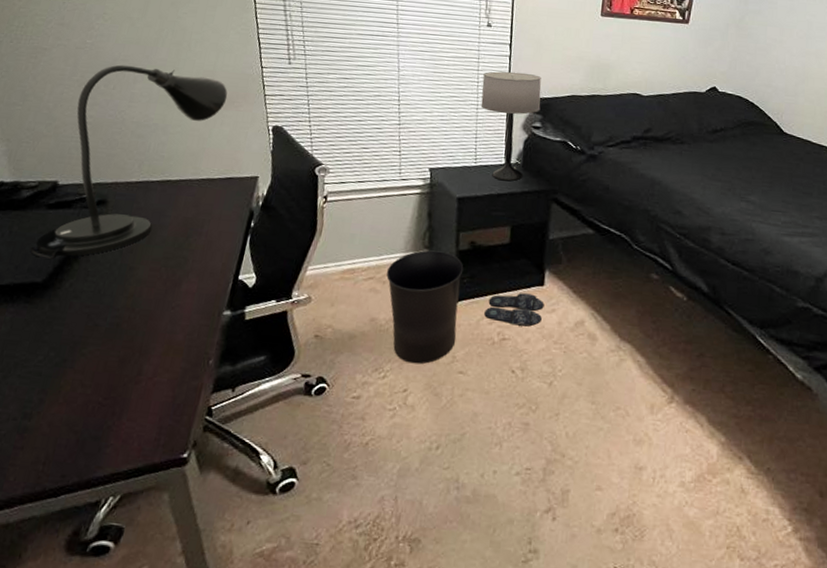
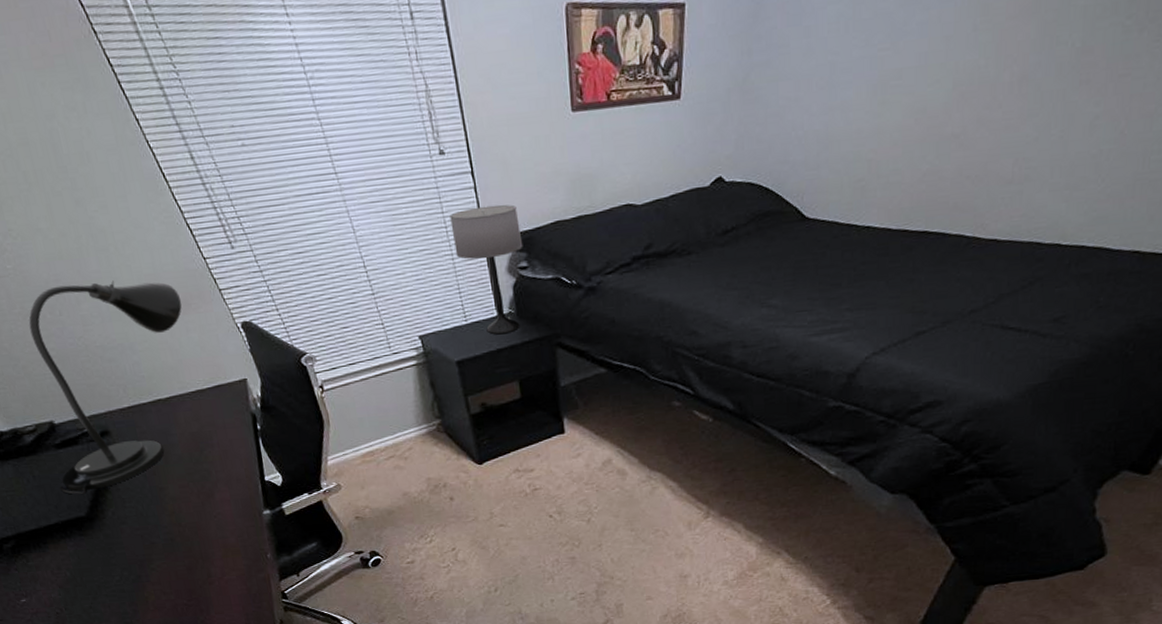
waste bin: present [386,250,464,364] -> none [404,418,490,526]
slippers: present [484,293,544,327] -> none [511,443,569,475]

